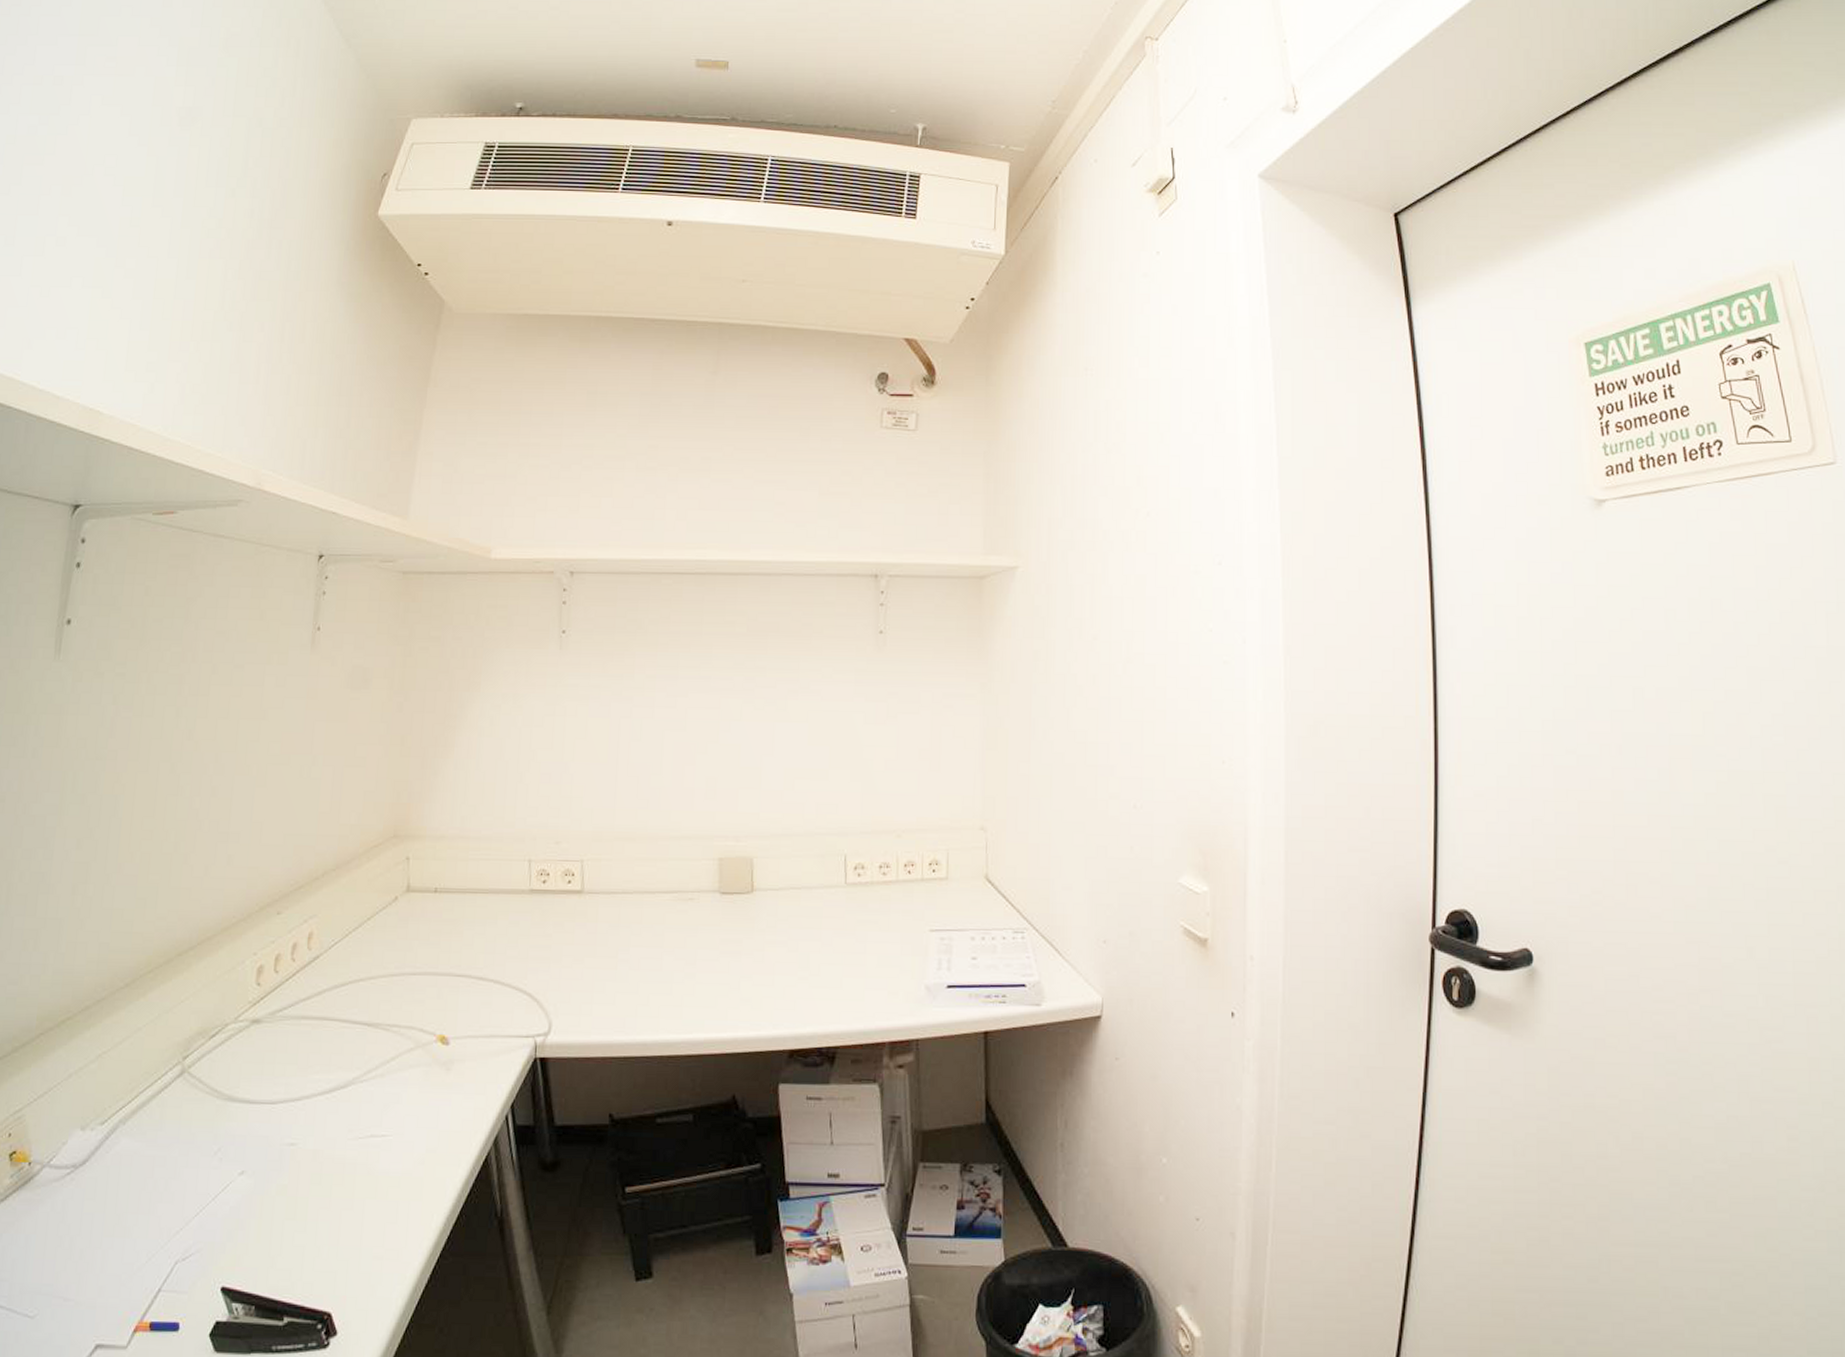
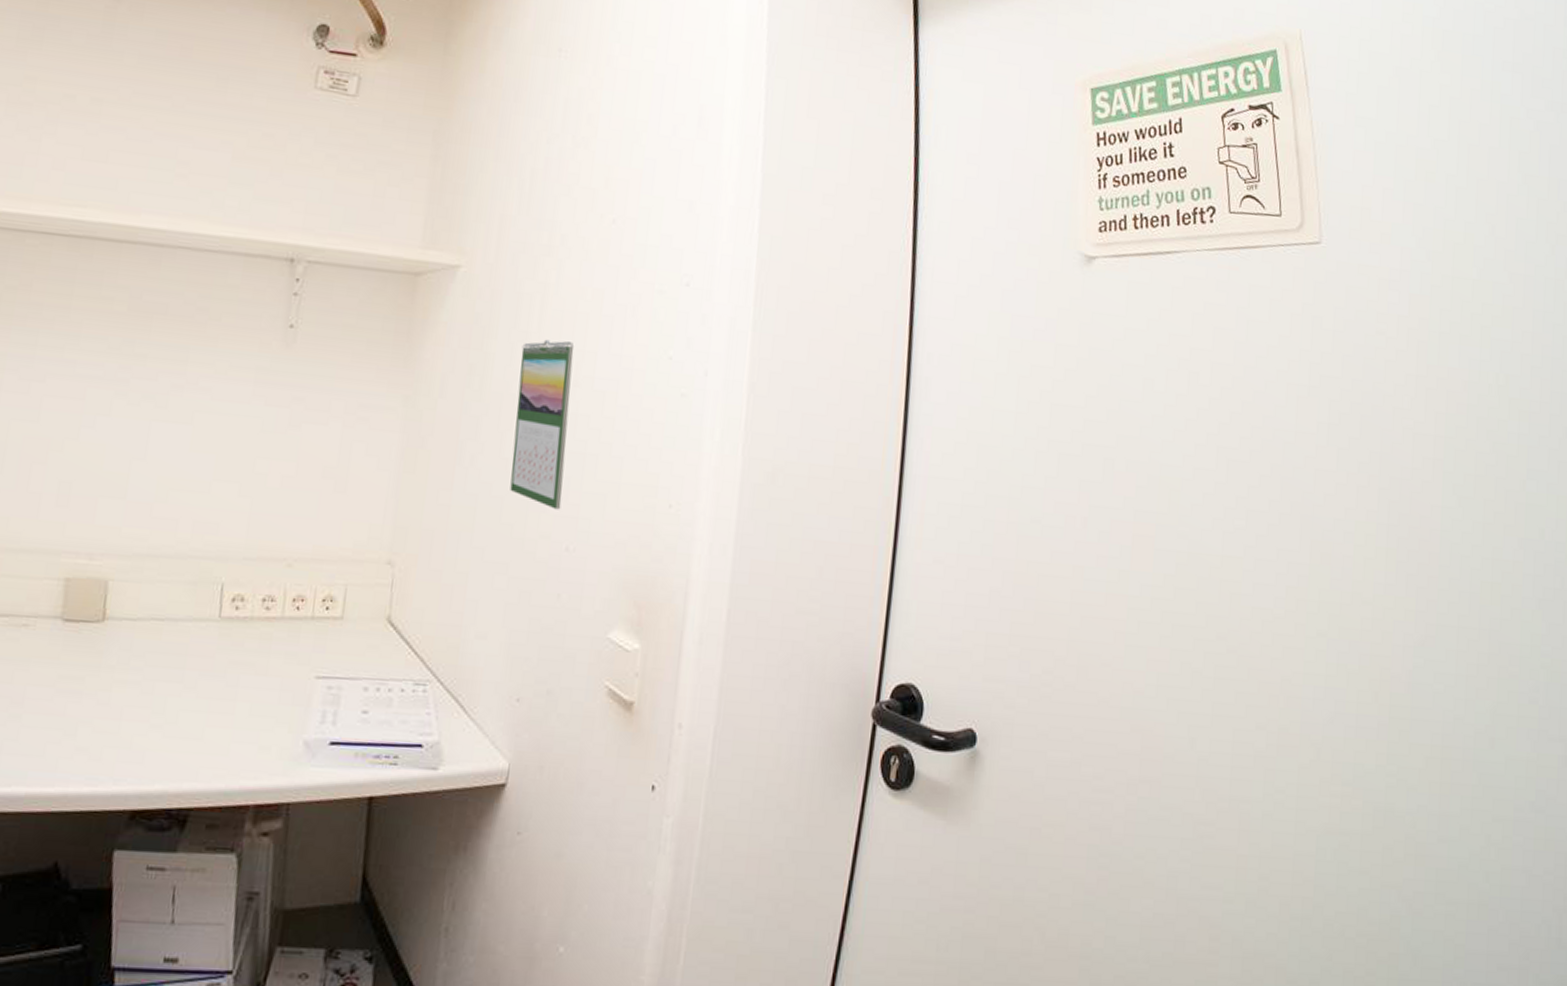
calendar: none [1078,624,1126,773] -> present [510,339,575,510]

